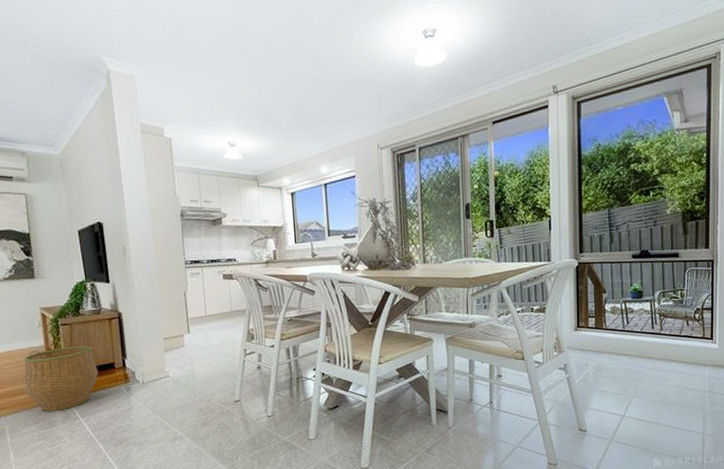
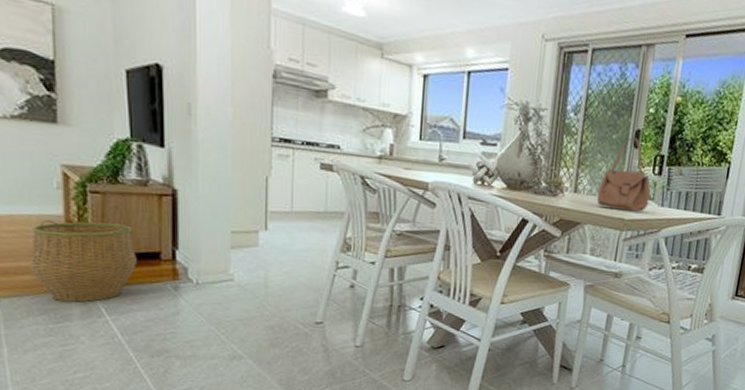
handbag: none [443,210,487,271] -> present [596,137,651,212]

